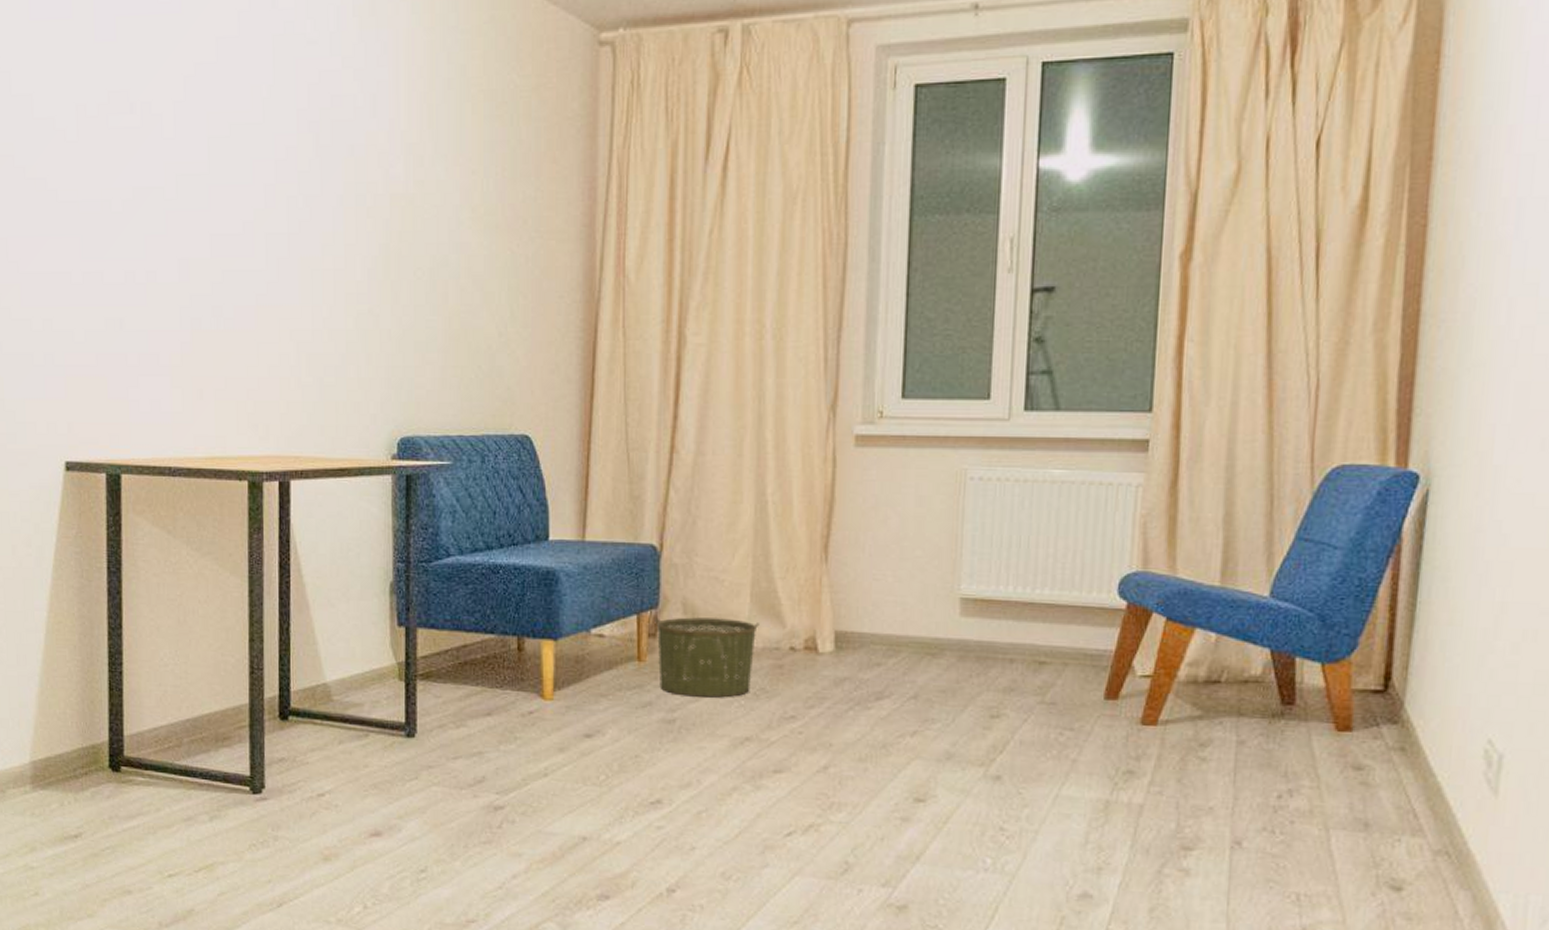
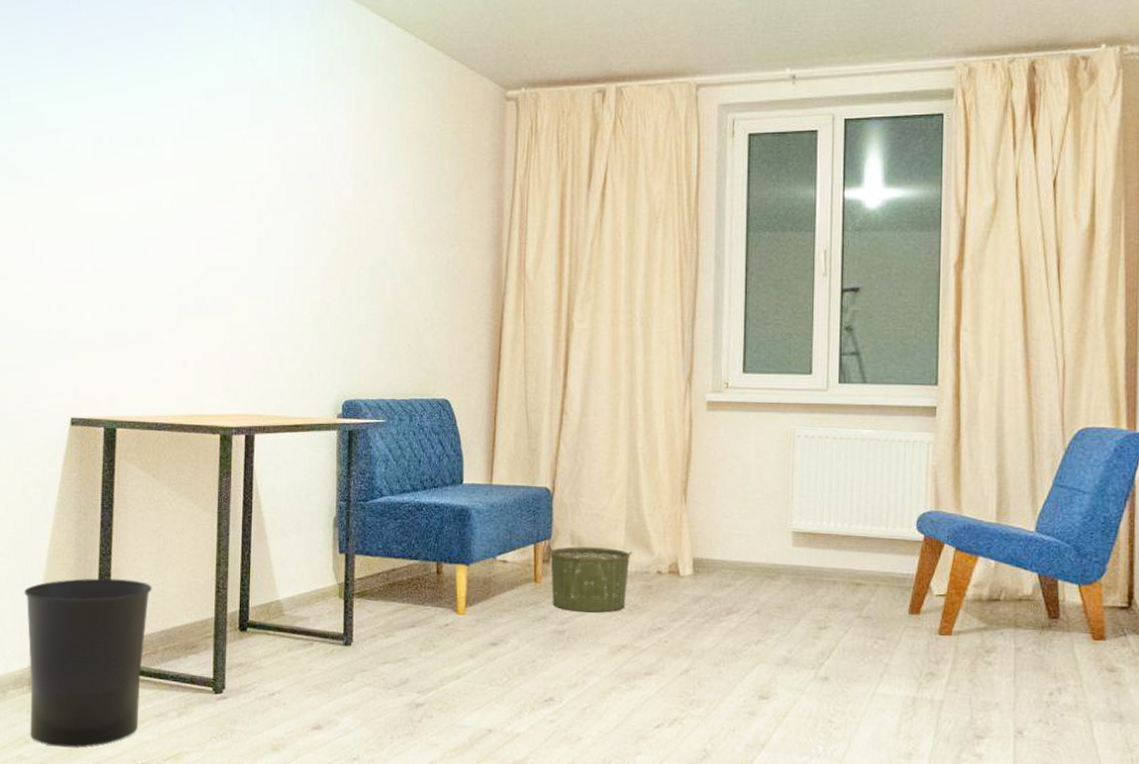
waste bin: none [20,656,173,856] -> present [24,578,152,747]

